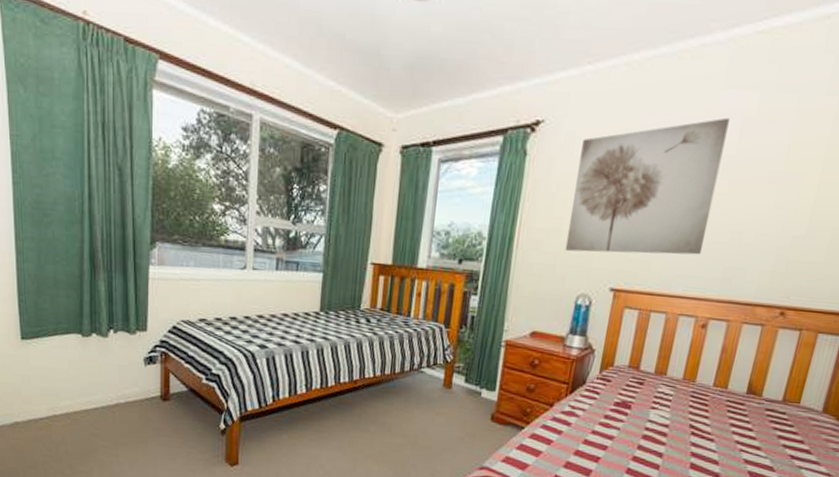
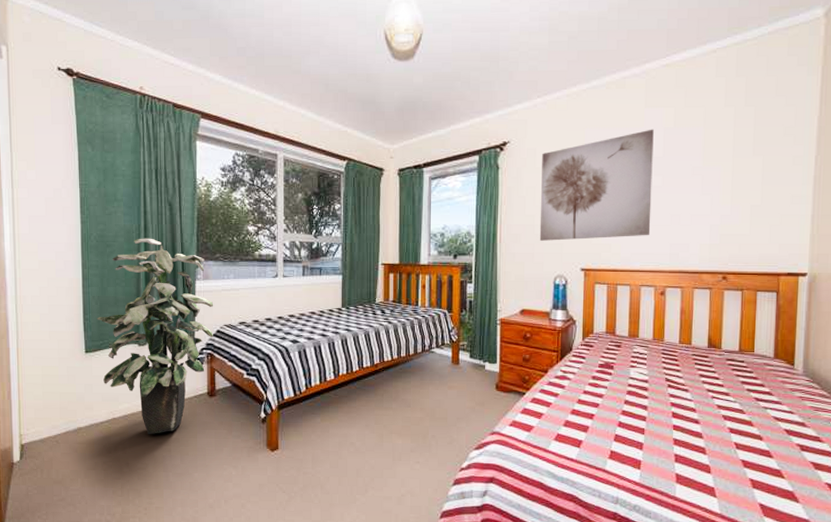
indoor plant: none [33,208,170,437] -> present [97,238,214,434]

